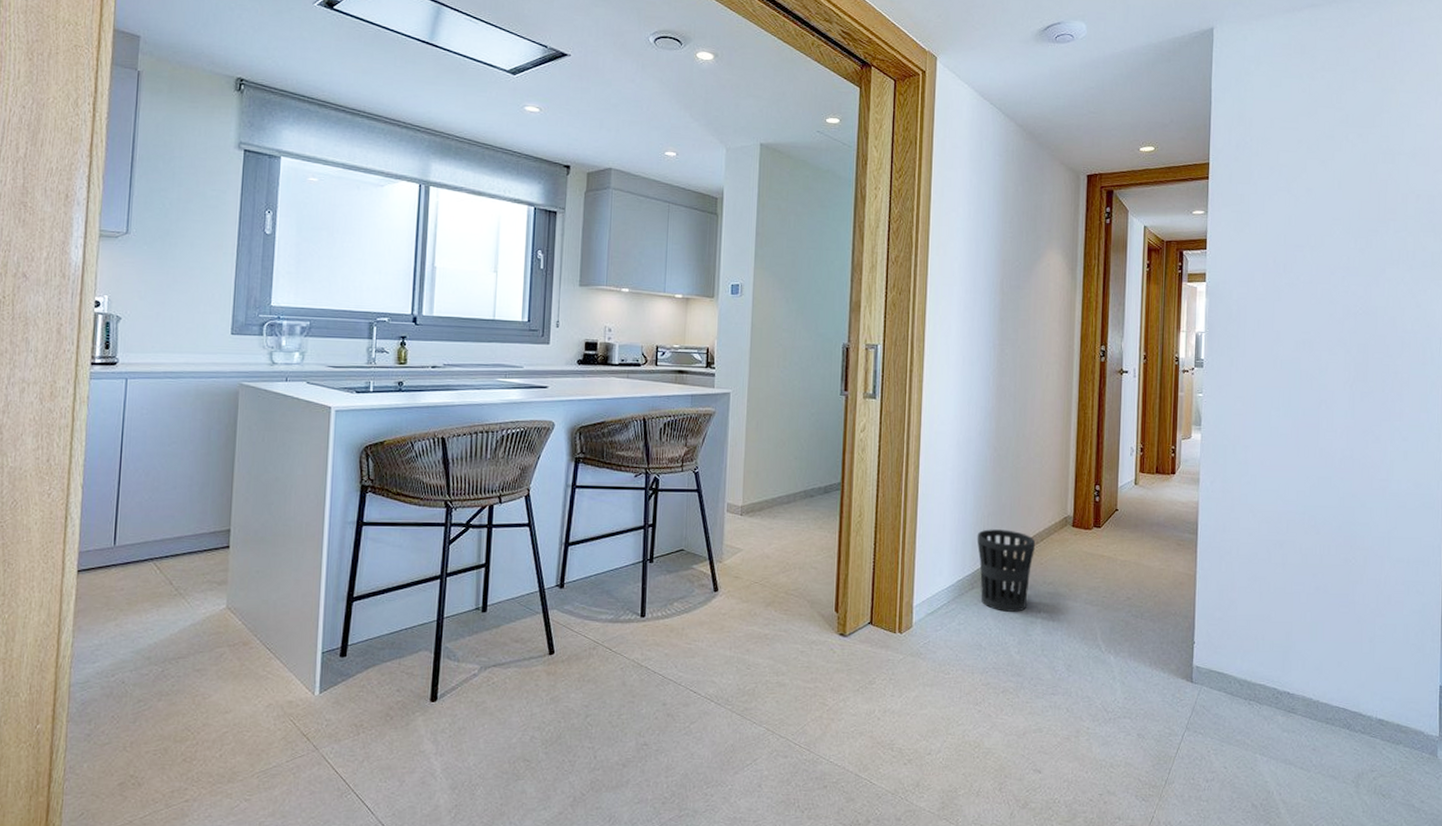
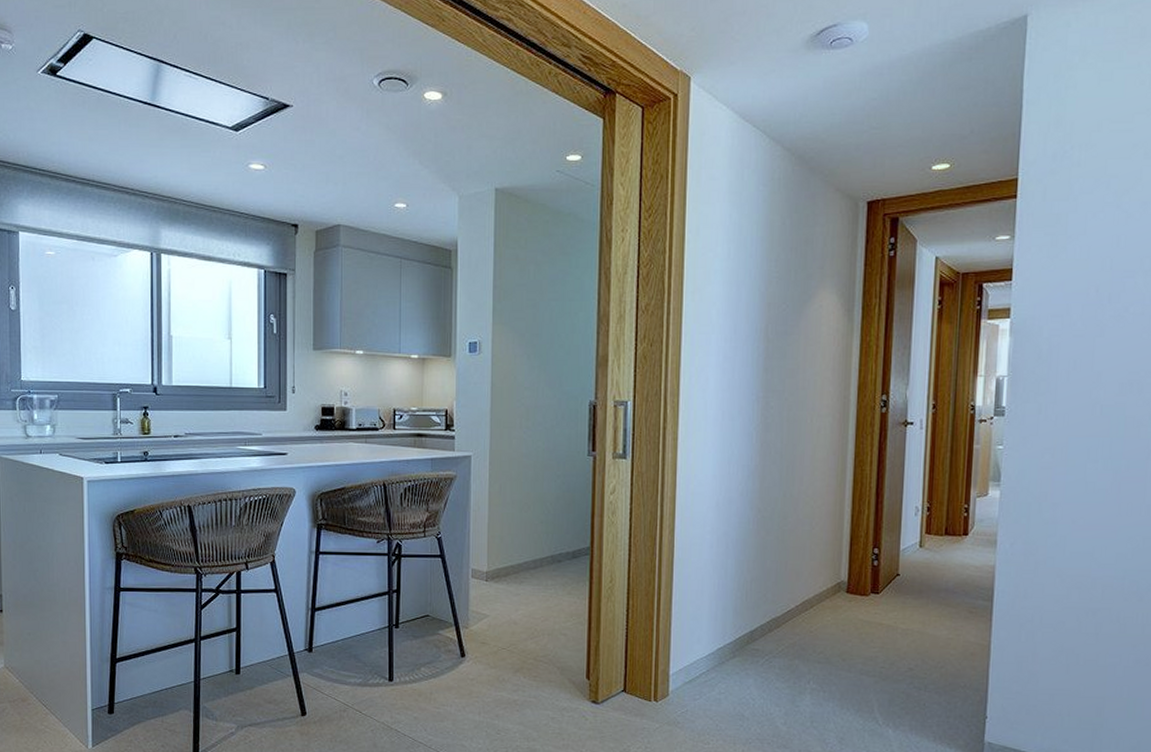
wastebasket: present [977,529,1036,612] -> none [738,595,805,682]

